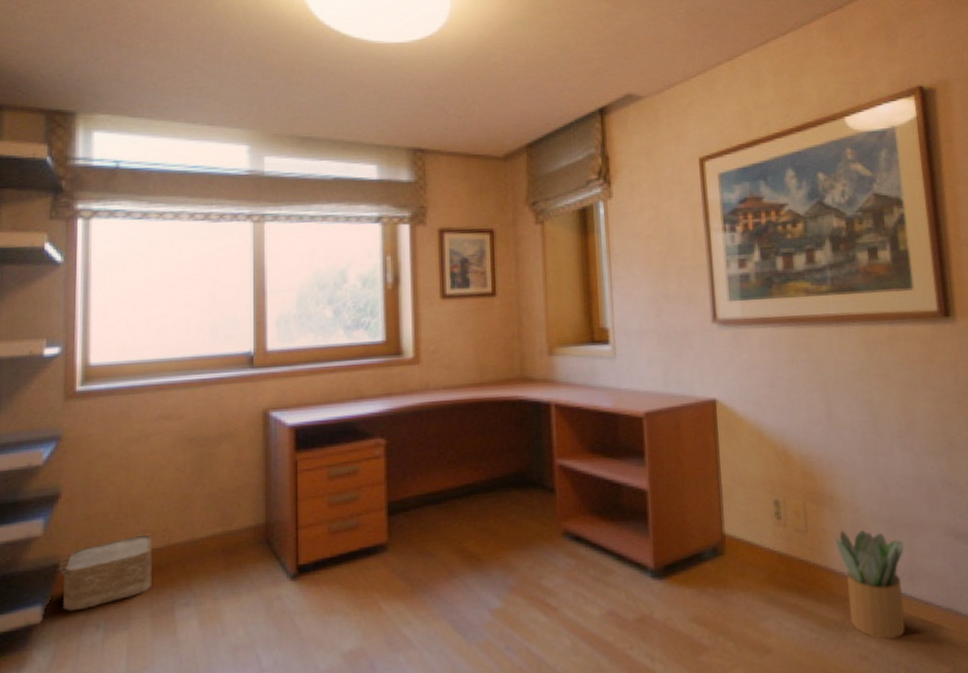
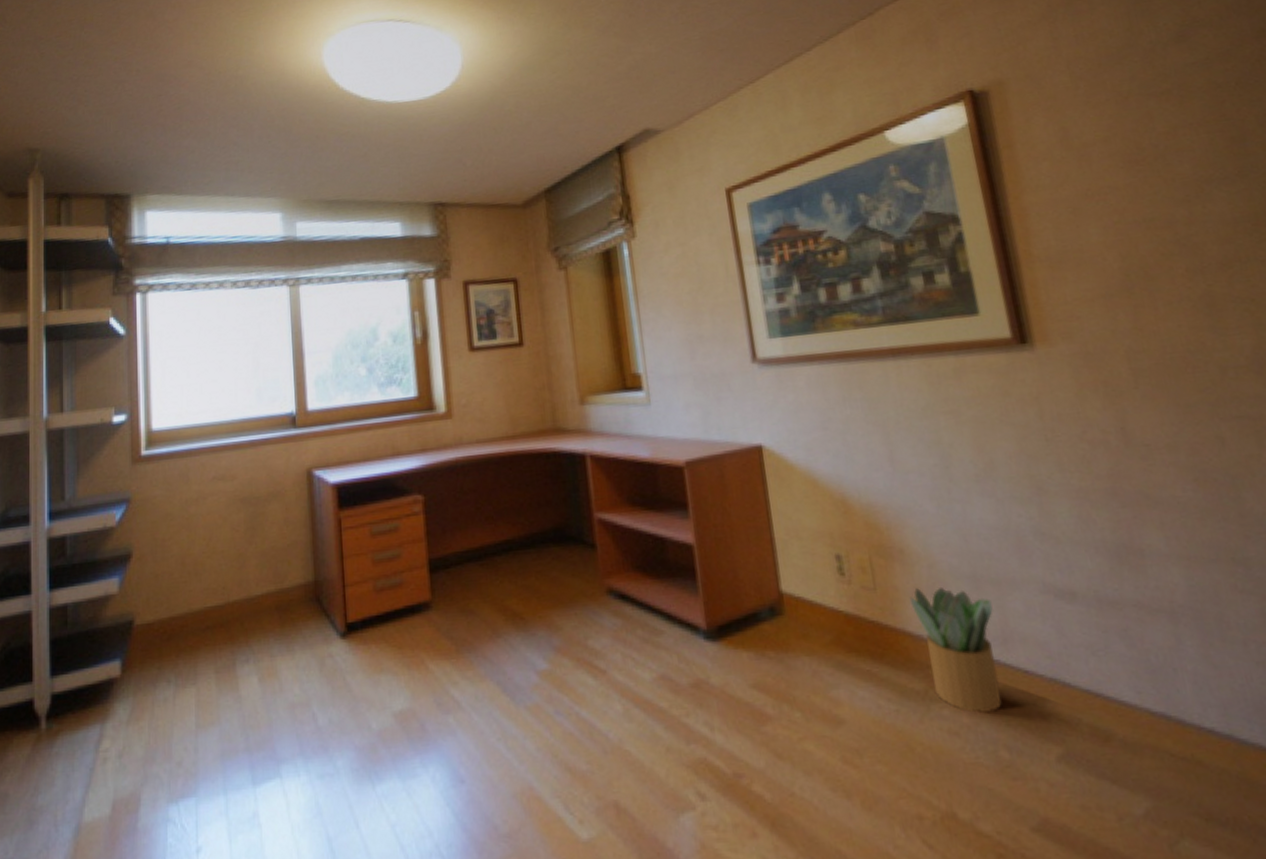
woven basket: present [58,534,152,612] -> none [133,592,214,666]

